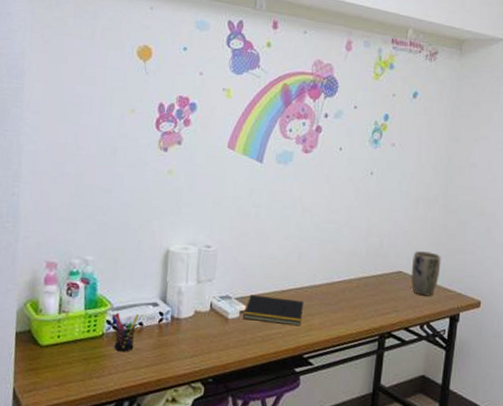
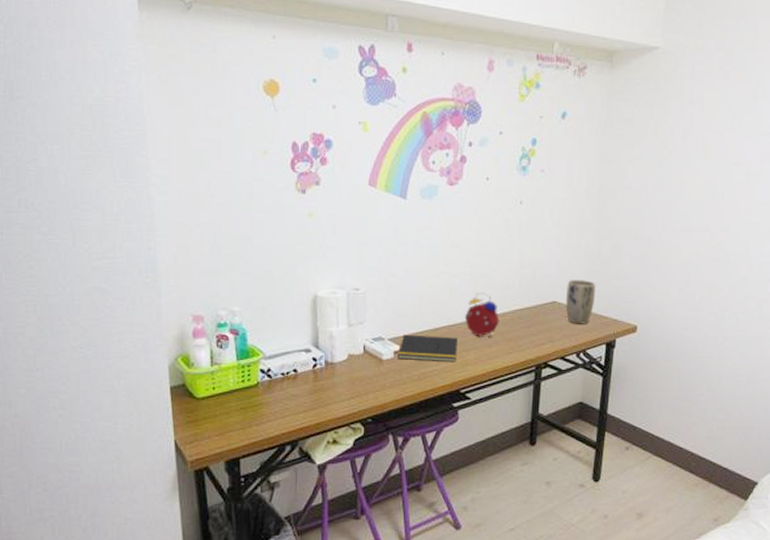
pen holder: present [111,313,140,352] -> none [264,360,293,399]
alarm clock: none [311,257,346,303] -> present [464,291,500,337]

